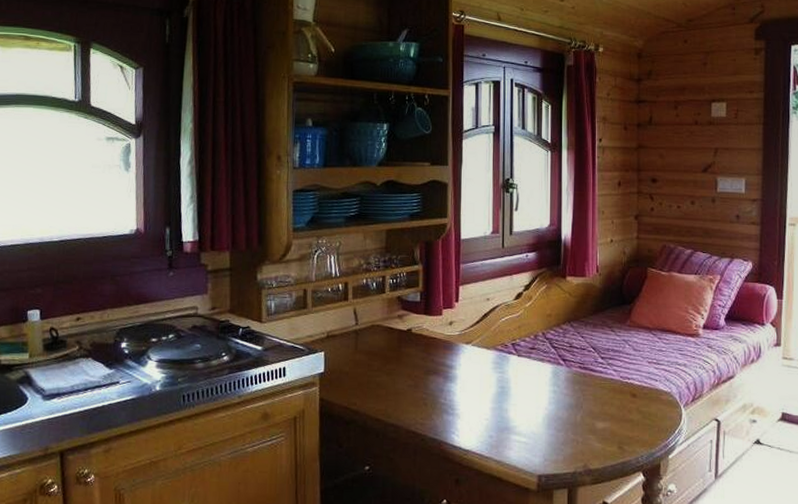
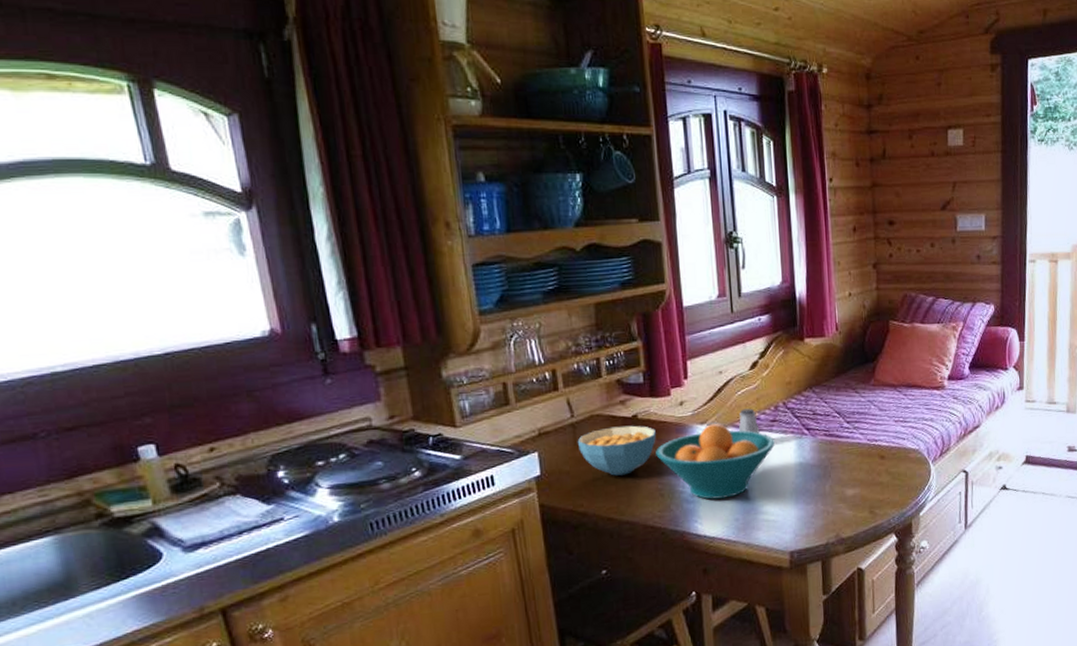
cereal bowl: none [358,337,426,382] -> present [577,425,656,476]
fruit bowl: none [424,344,533,415] -> present [656,423,776,500]
saltshaker: none [499,334,519,358] -> present [738,408,760,434]

